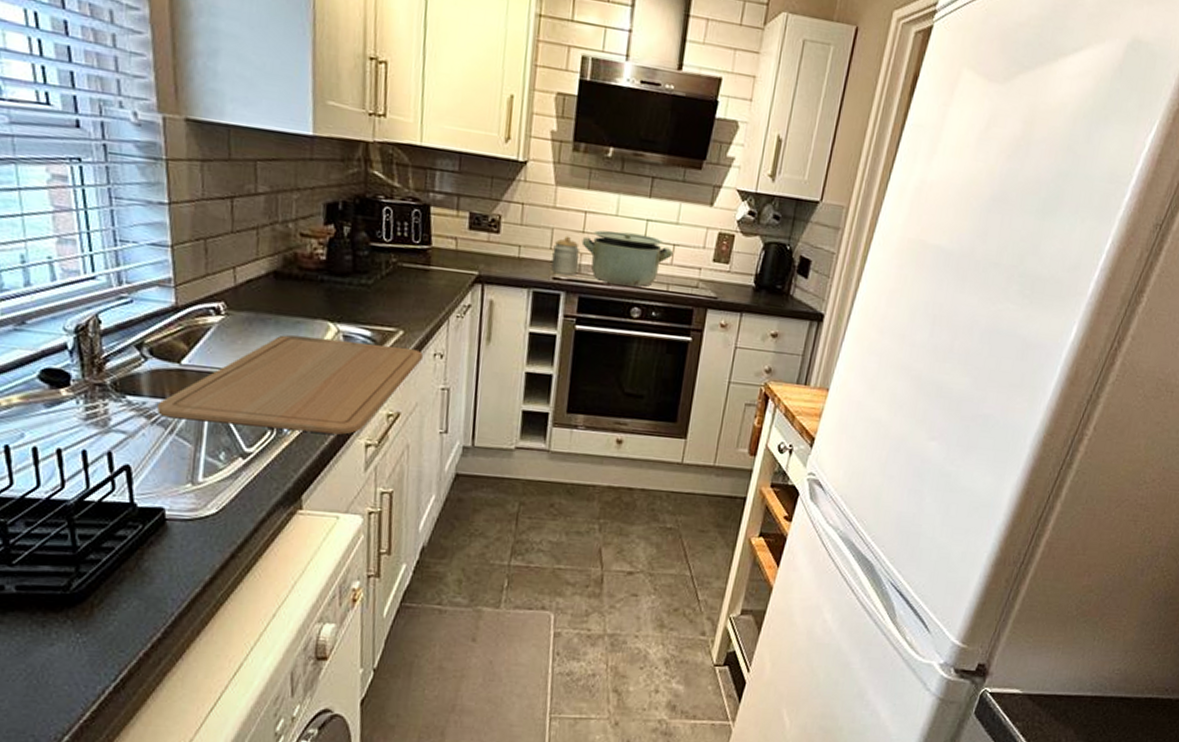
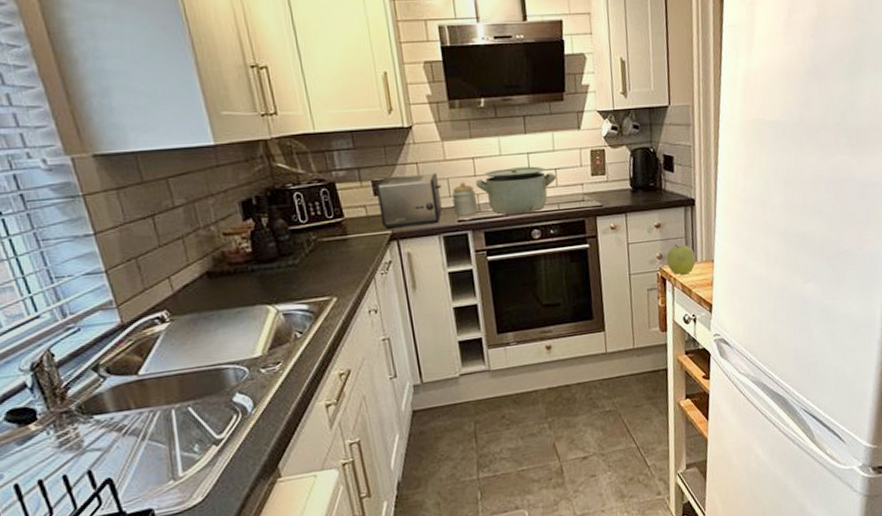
chopping board: present [157,334,423,435] -> none [125,311,359,427]
toaster: none [470,212,544,276] -> present [375,173,442,229]
fruit: none [774,361,809,398] -> present [666,244,696,275]

